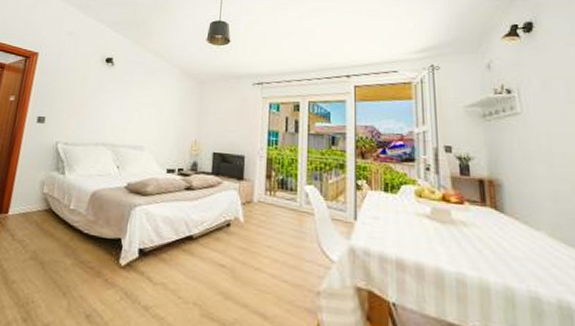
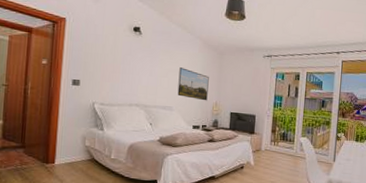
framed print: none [150,100,188,139] -> present [177,67,209,101]

